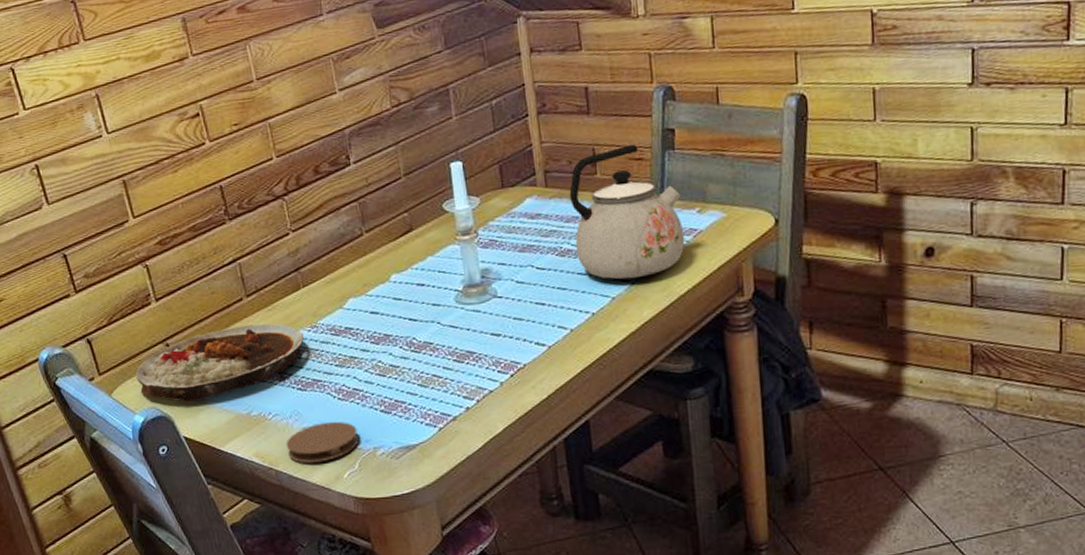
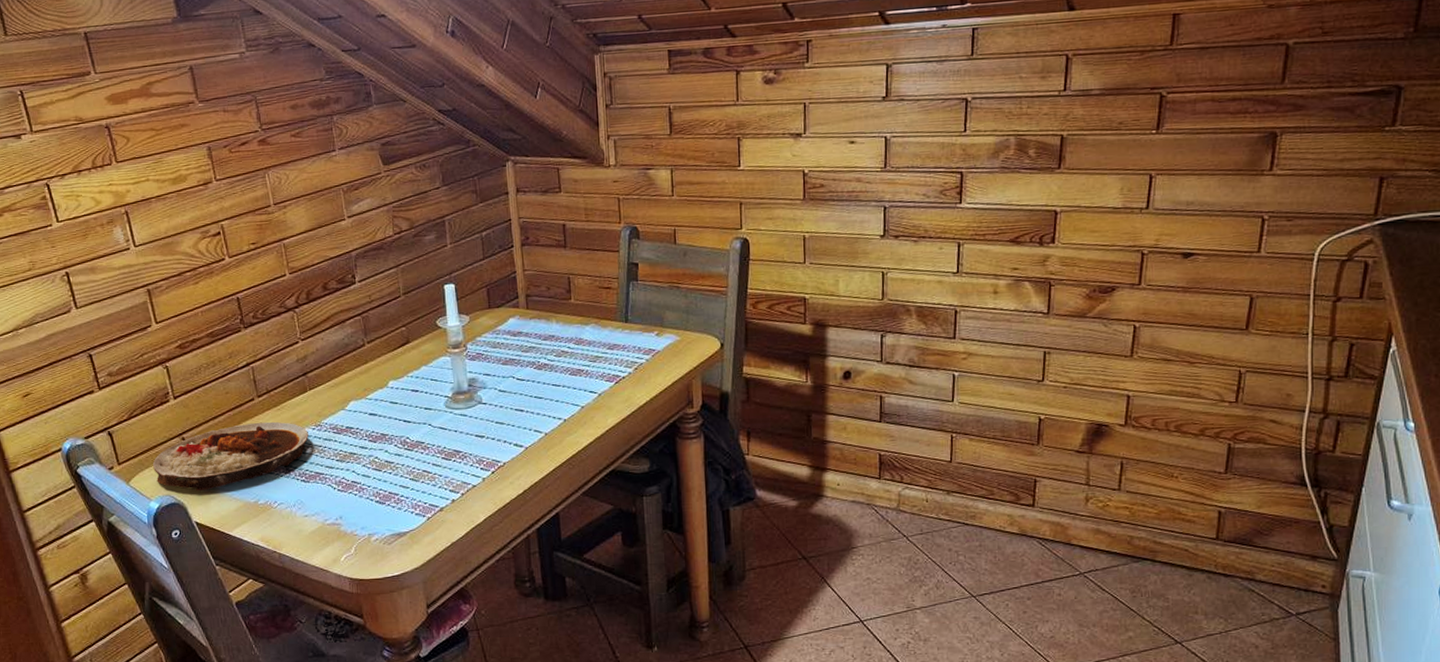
coaster: present [286,421,360,463] -> none [289,510,356,547]
kettle: present [569,144,685,279] -> none [547,275,645,391]

